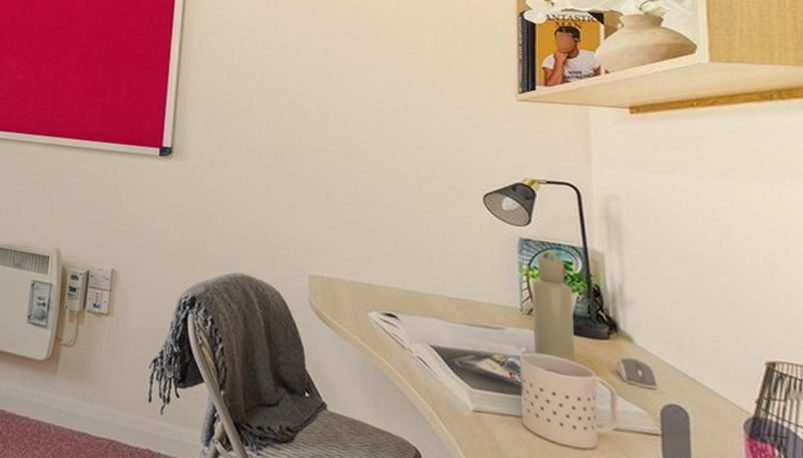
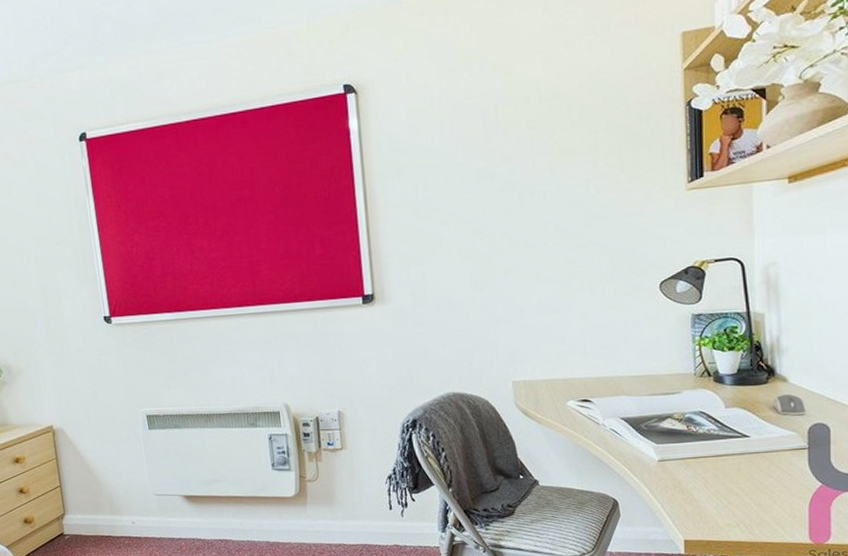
mug: present [520,352,620,450] -> none [695,405,775,472]
bottle: present [532,251,576,362] -> none [704,320,741,408]

